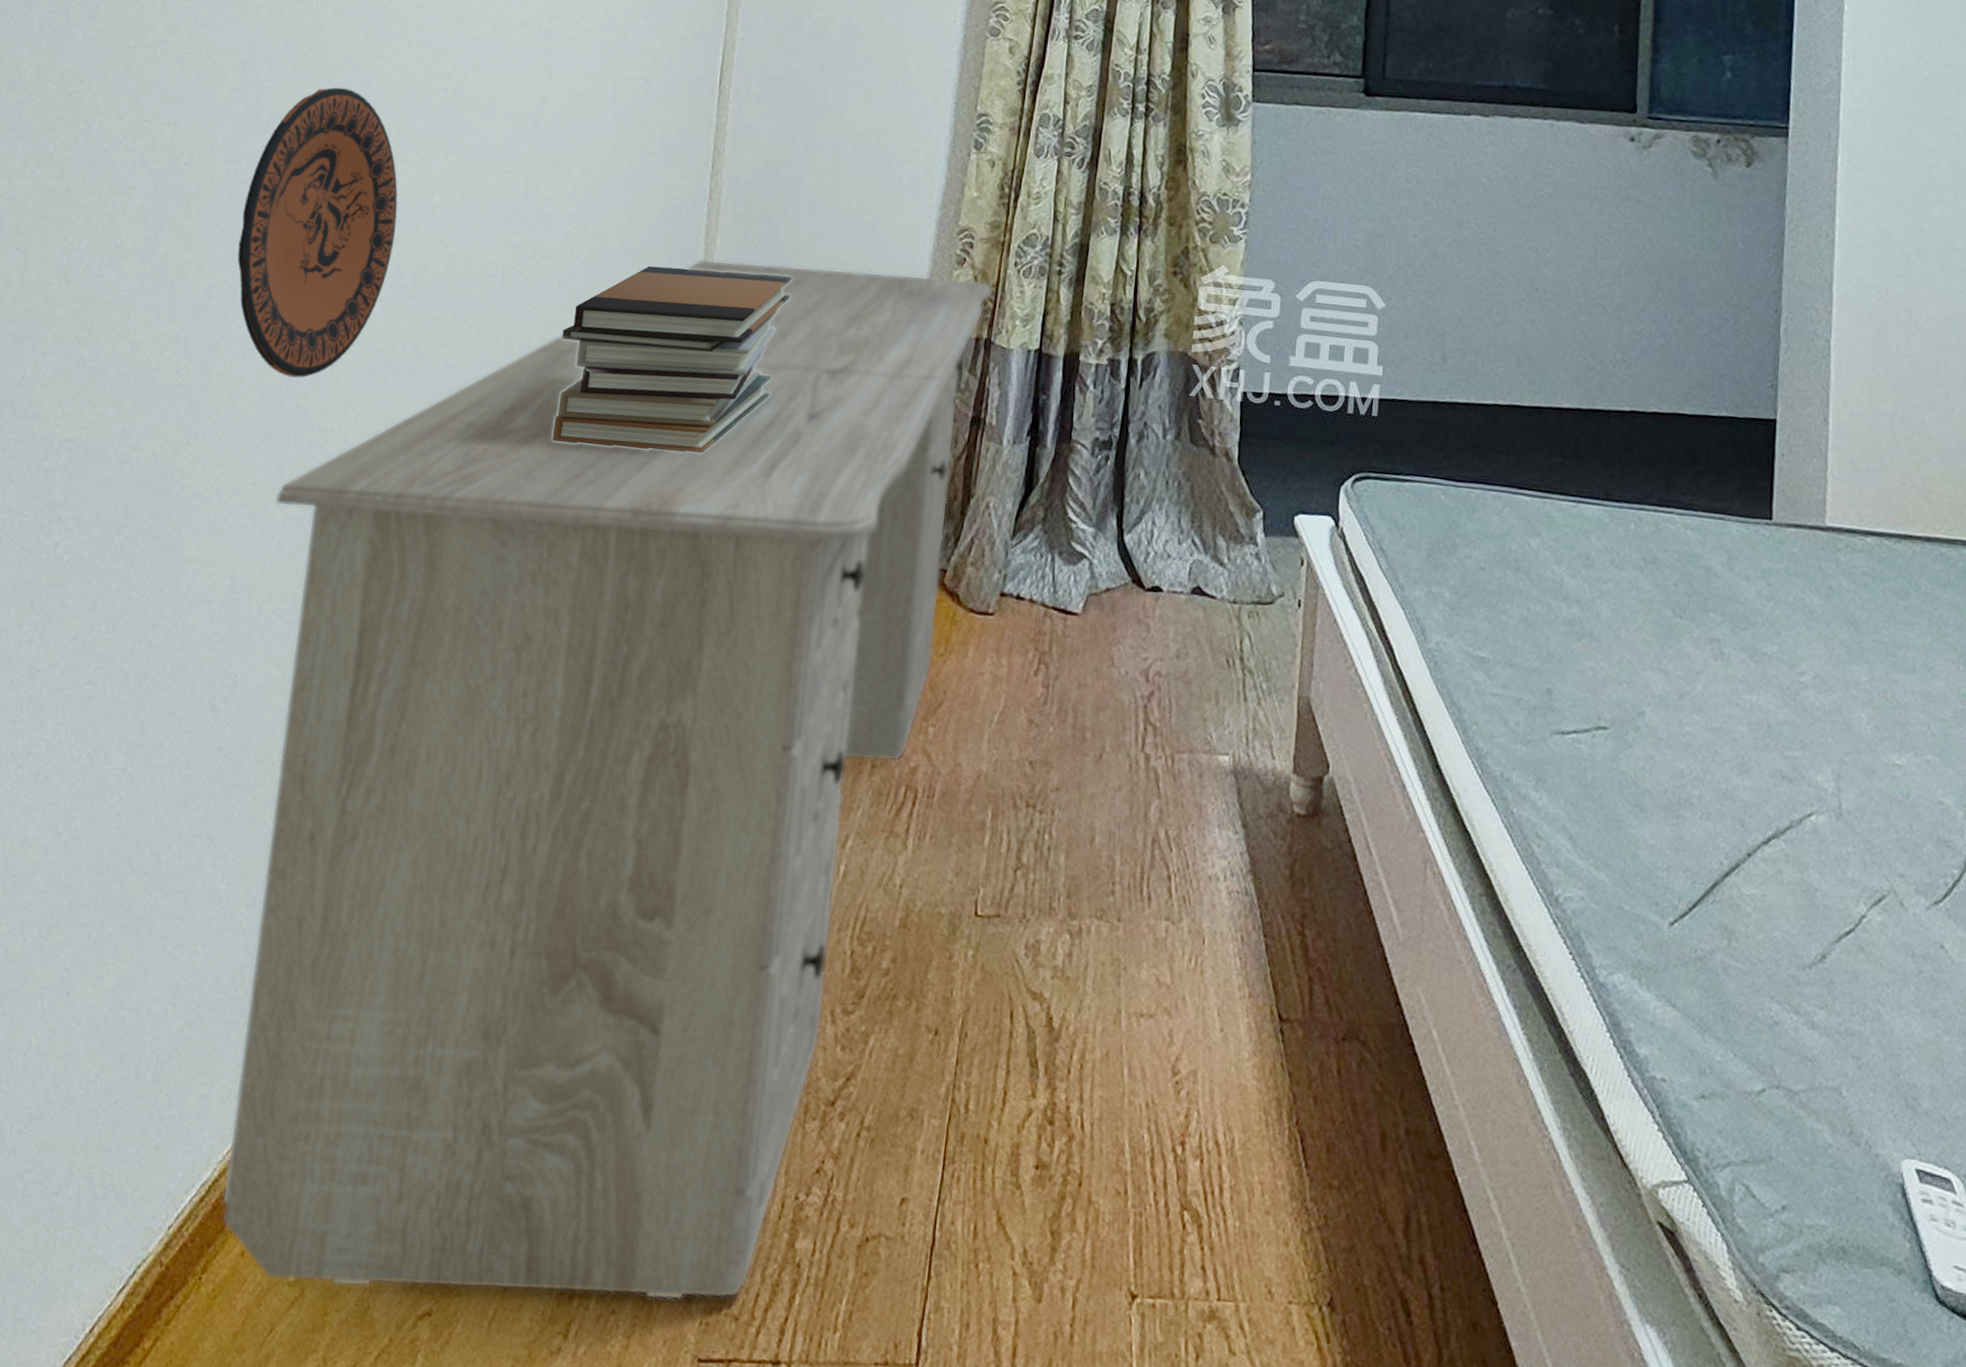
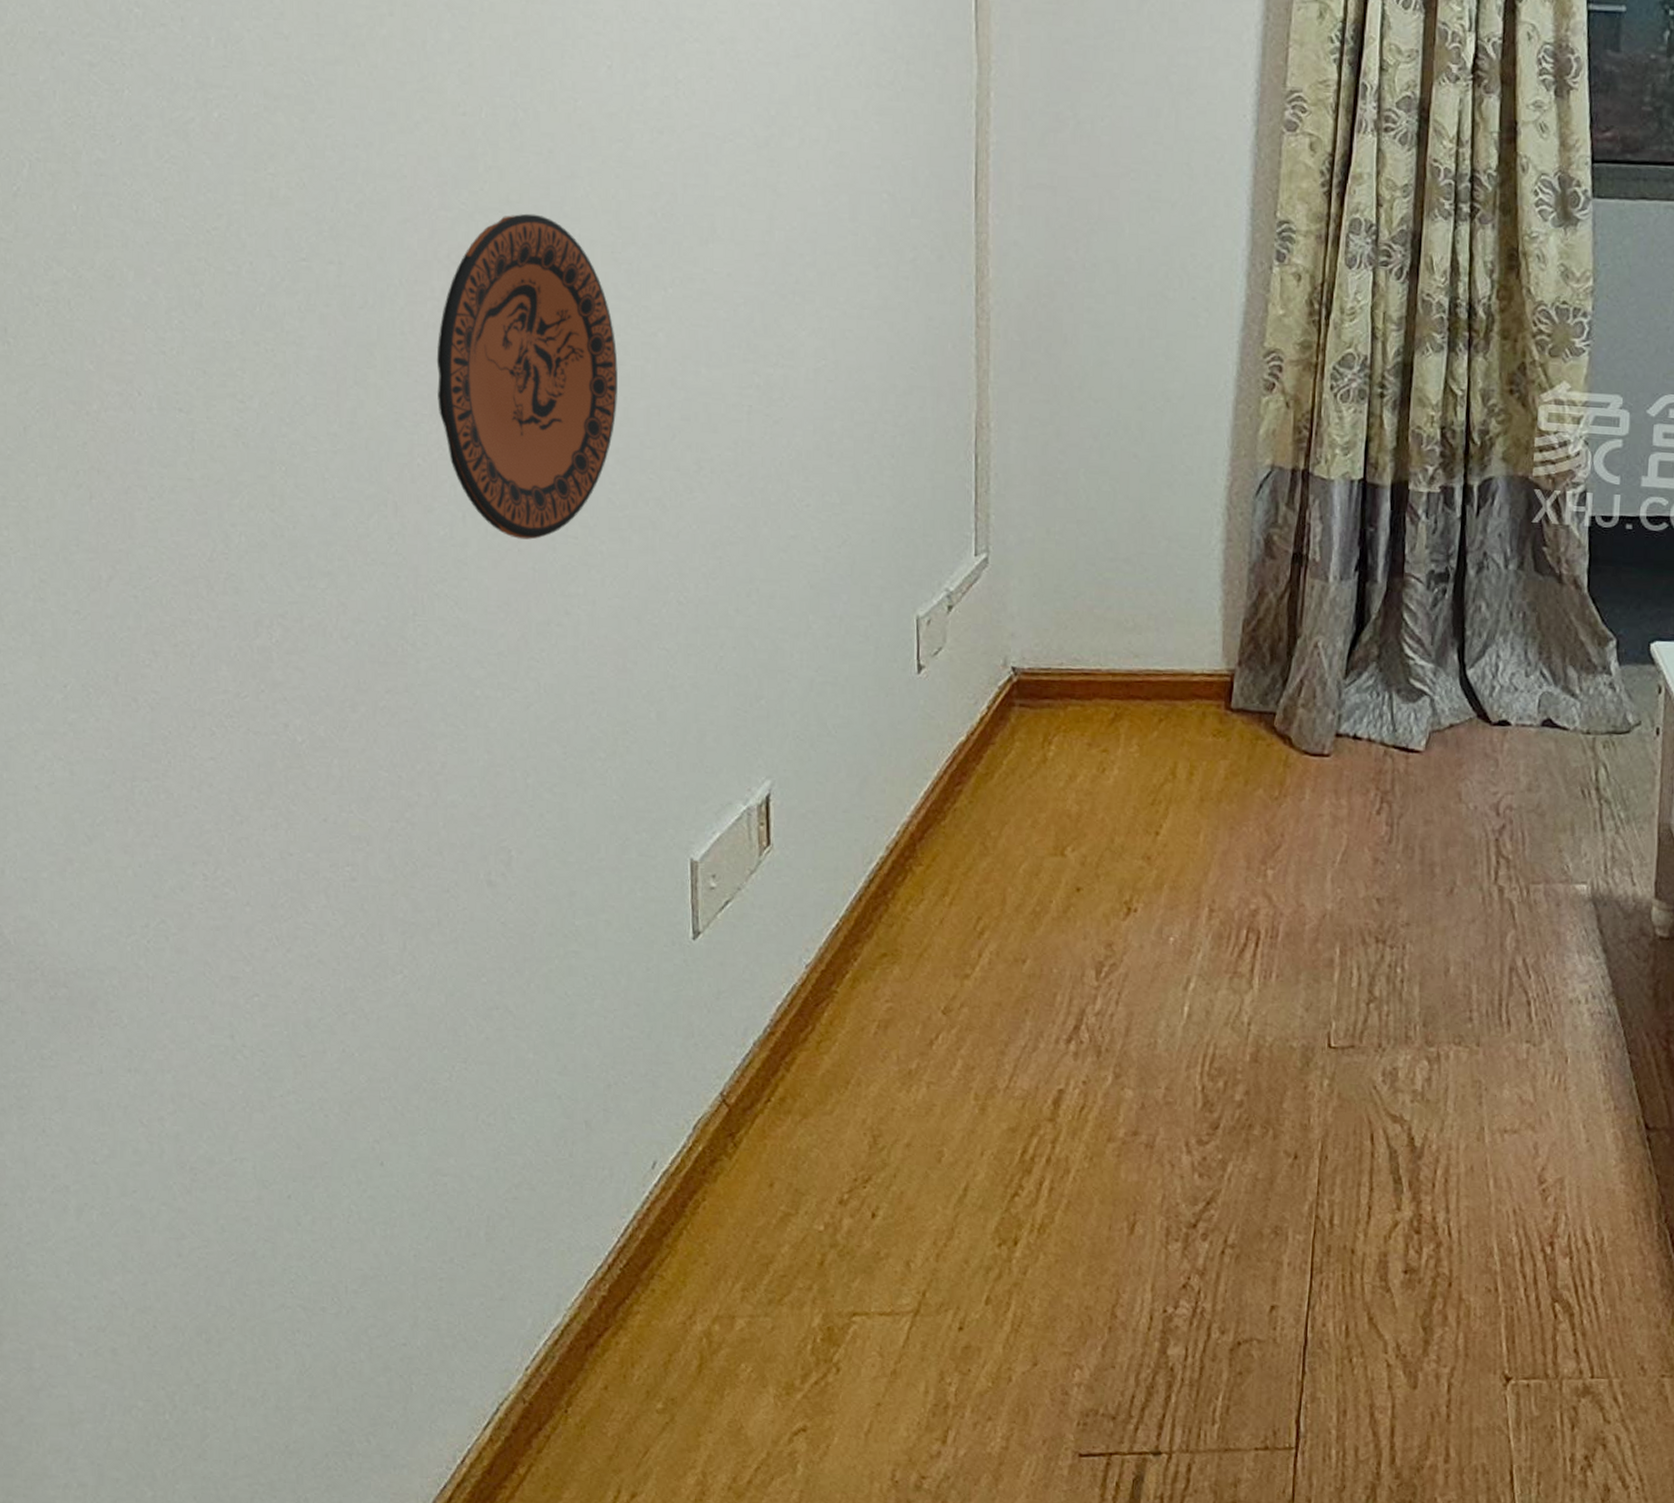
desk: present [222,259,993,1301] -> none [525,394,1308,1411]
book stack: present [552,266,792,454] -> none [825,403,1080,603]

